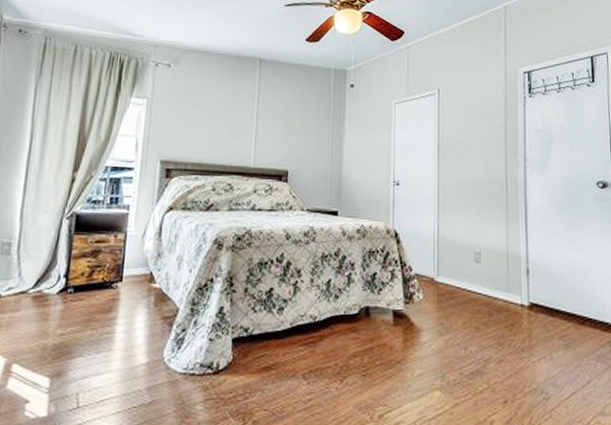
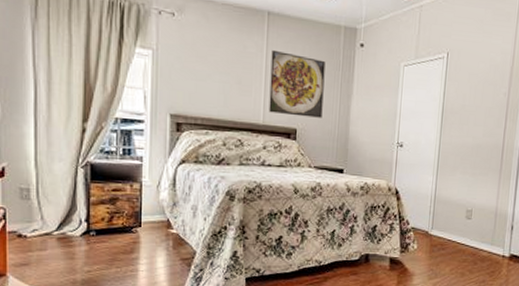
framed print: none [259,93,316,159] -> present [269,49,326,118]

